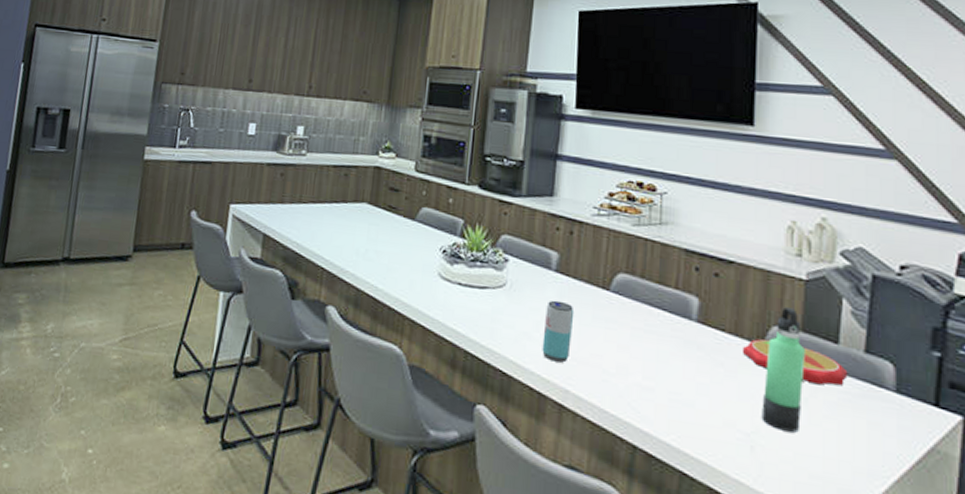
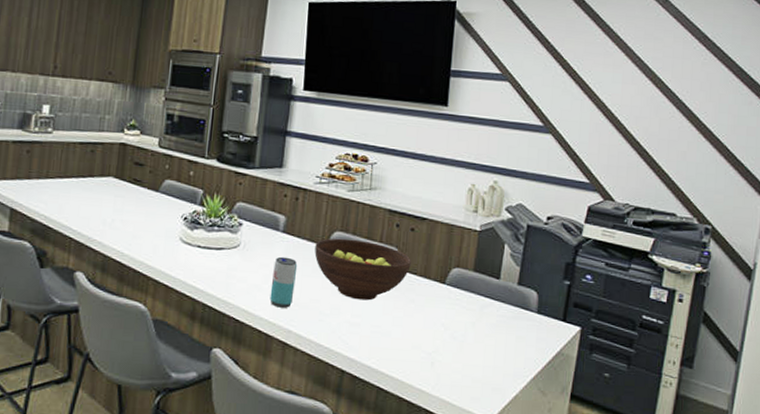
fruit bowl: none [594,281,717,361] -> present [314,238,411,301]
plate: present [742,339,848,385] -> none [428,279,505,312]
thermos bottle: present [761,307,805,433] -> none [440,253,475,349]

